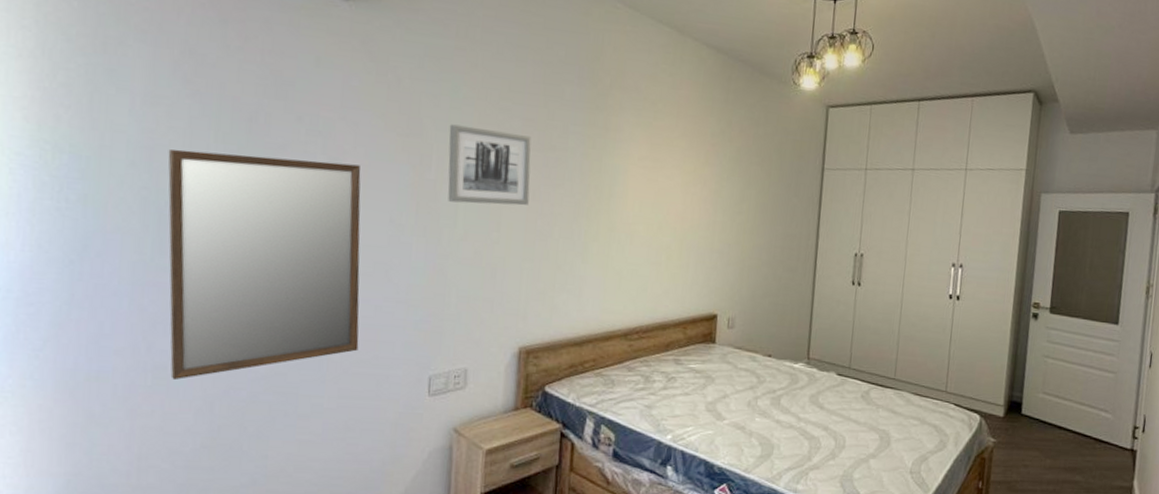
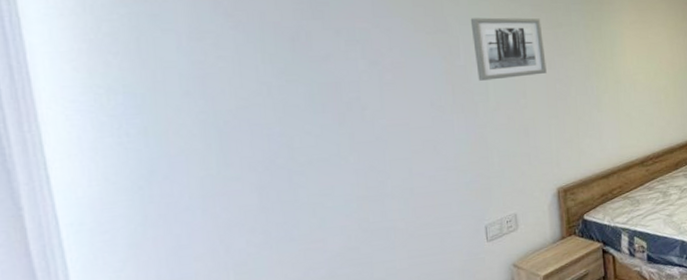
home mirror: present [168,149,361,381] -> none [219,63,420,273]

